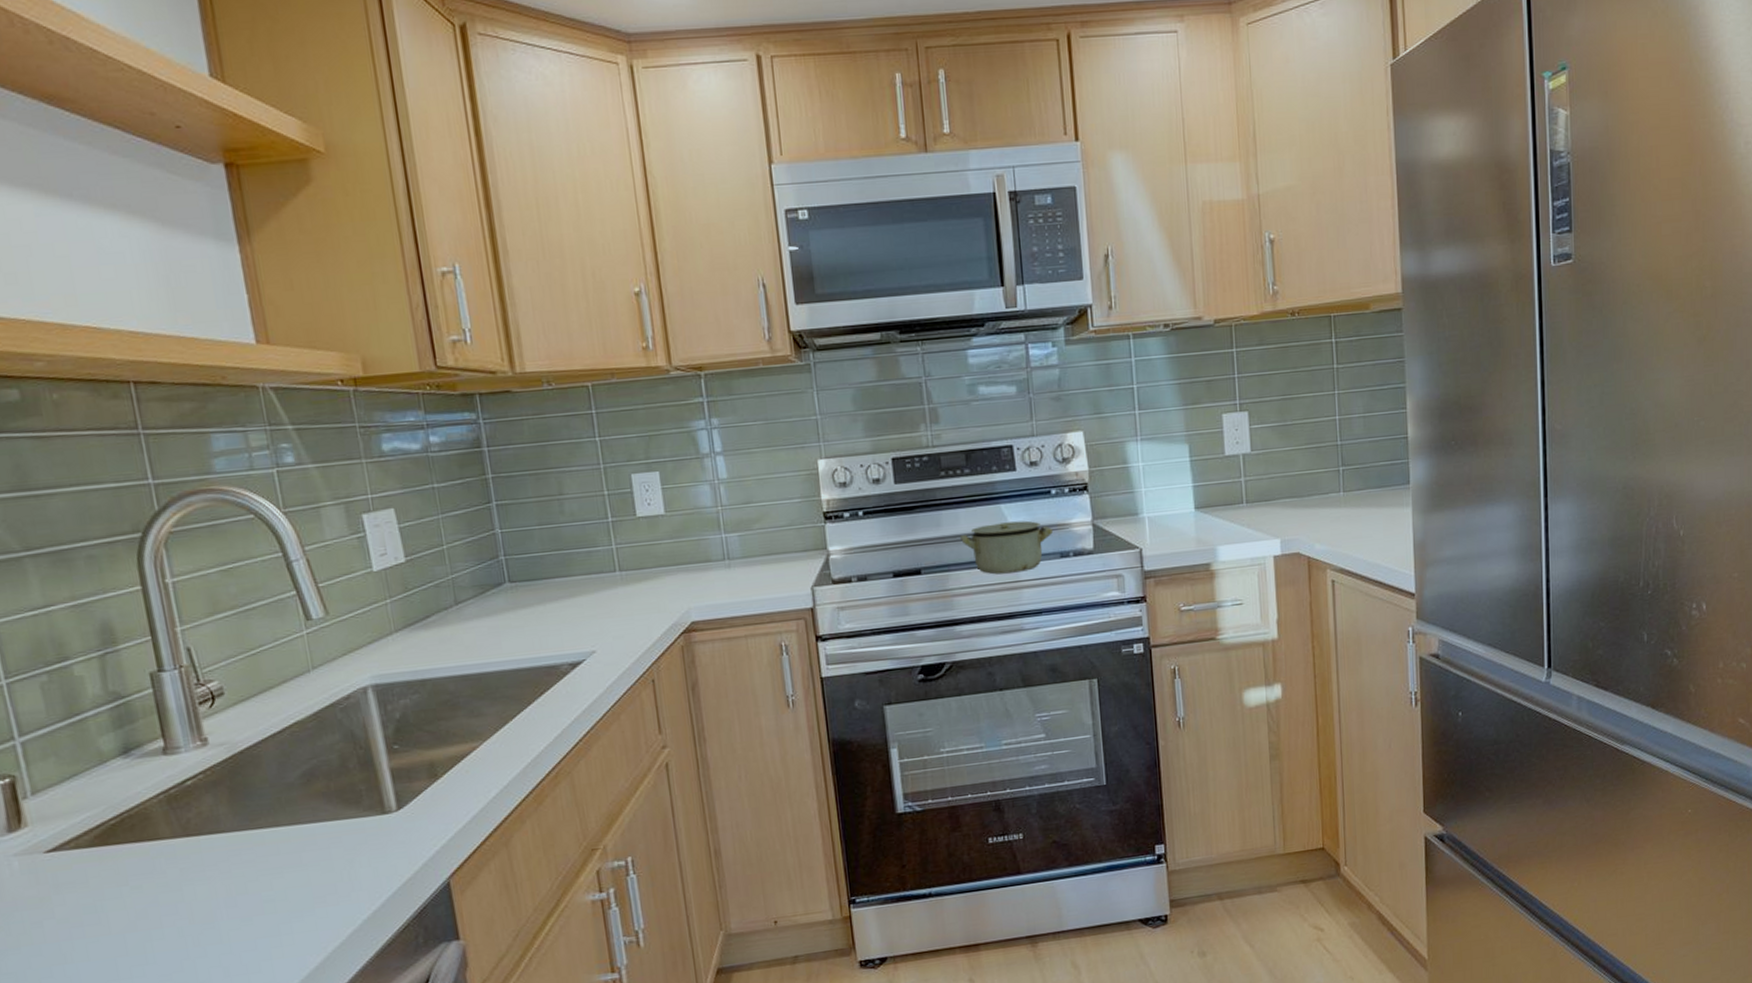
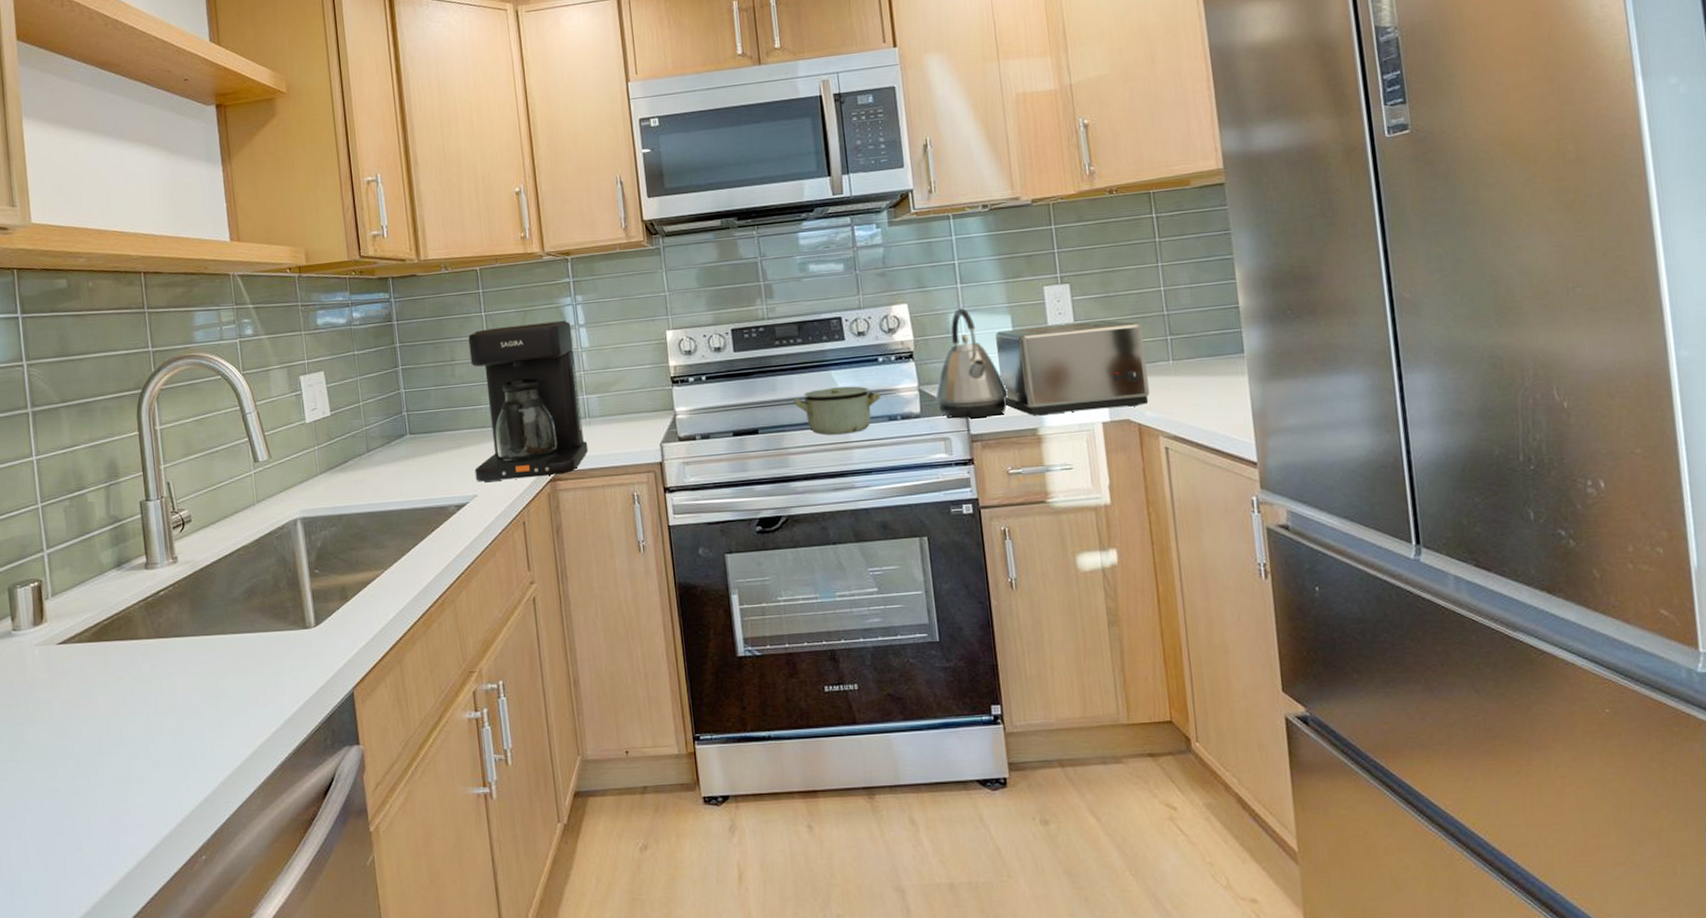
coffee maker: none [579,447,728,636] -> present [468,320,589,482]
kettle: none [1109,436,1184,555] -> present [935,308,1009,420]
toaster: none [1172,450,1320,550] -> present [995,320,1149,416]

